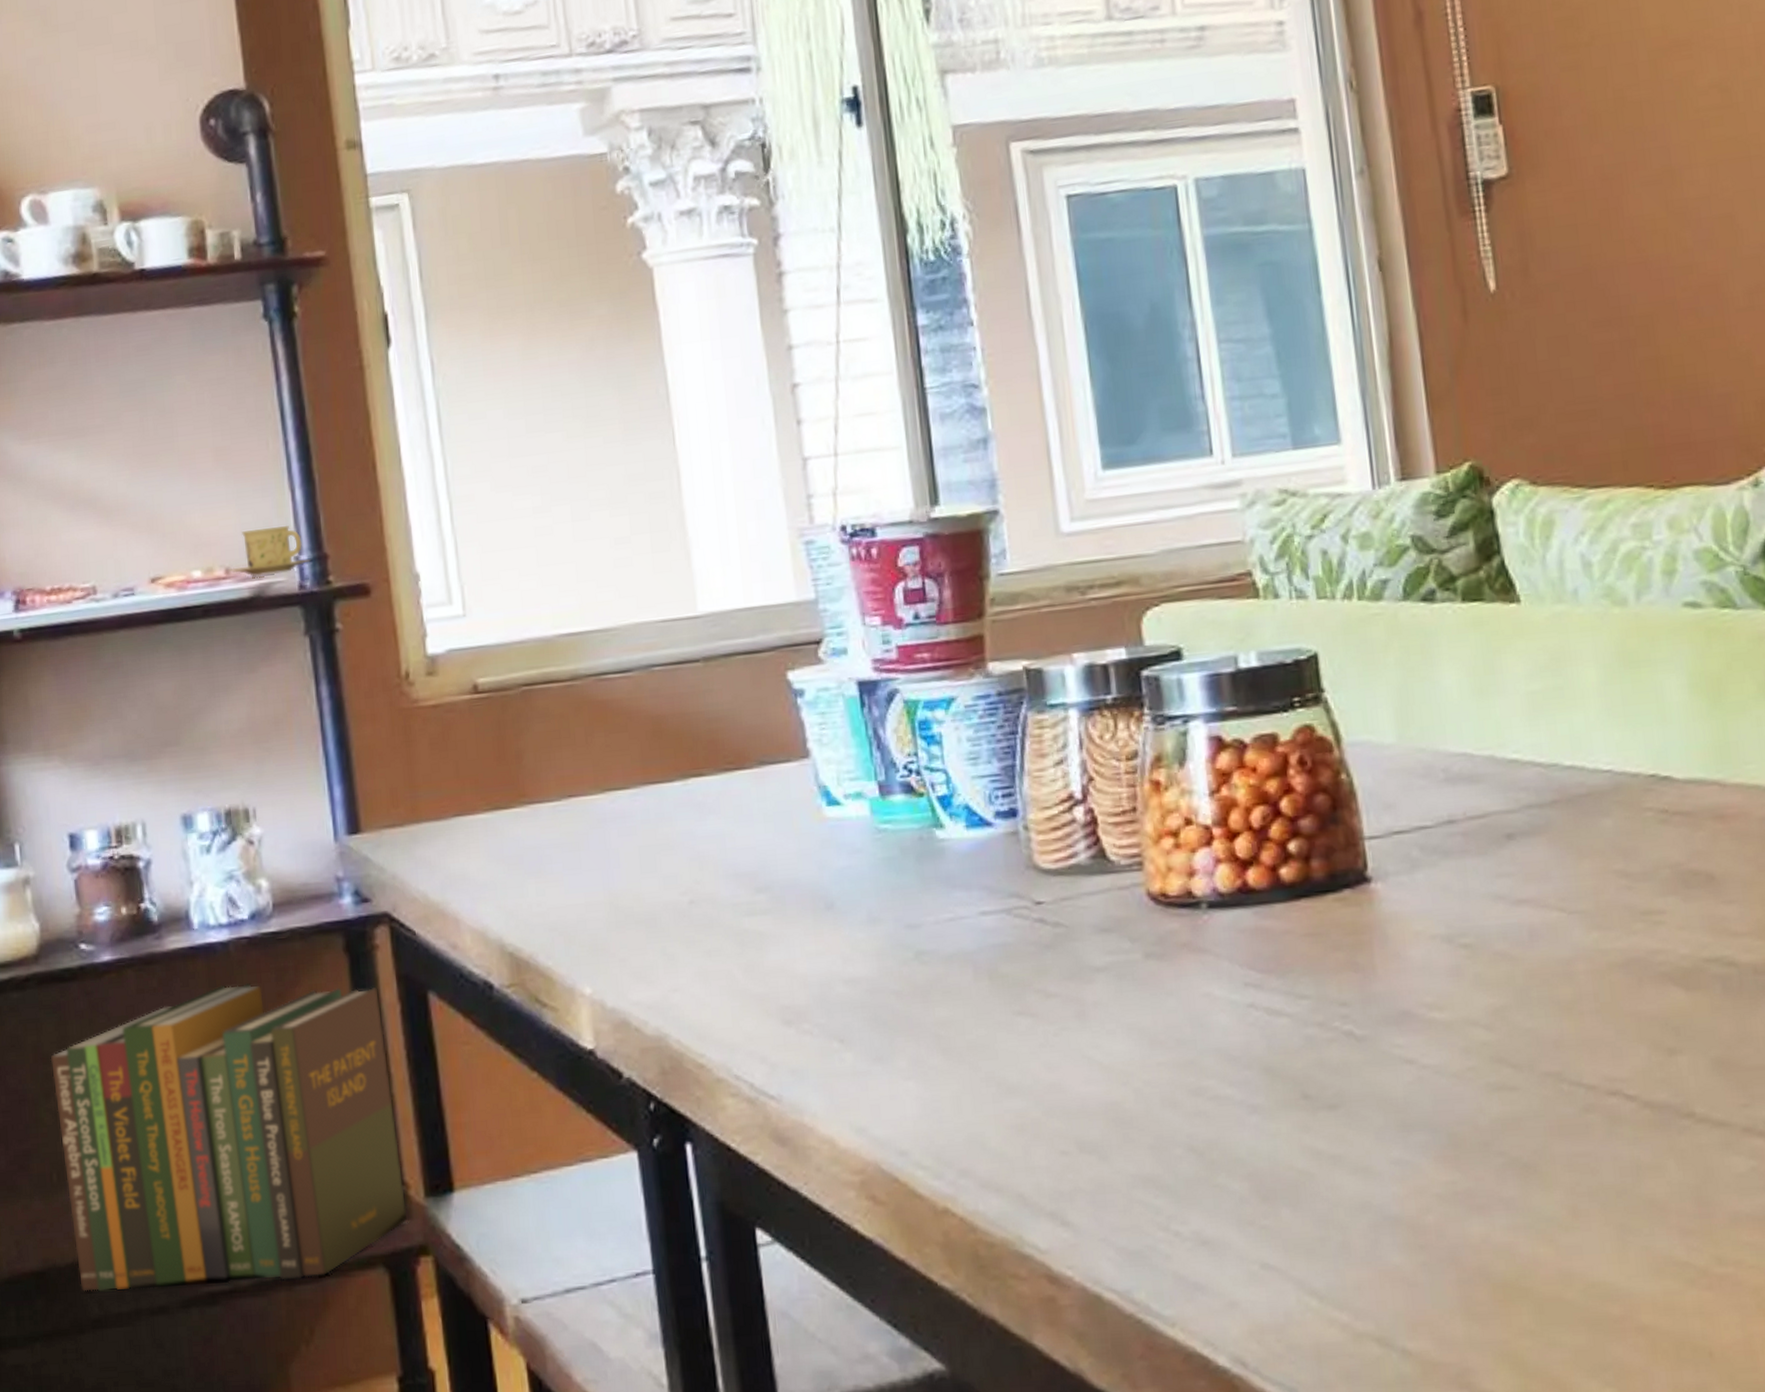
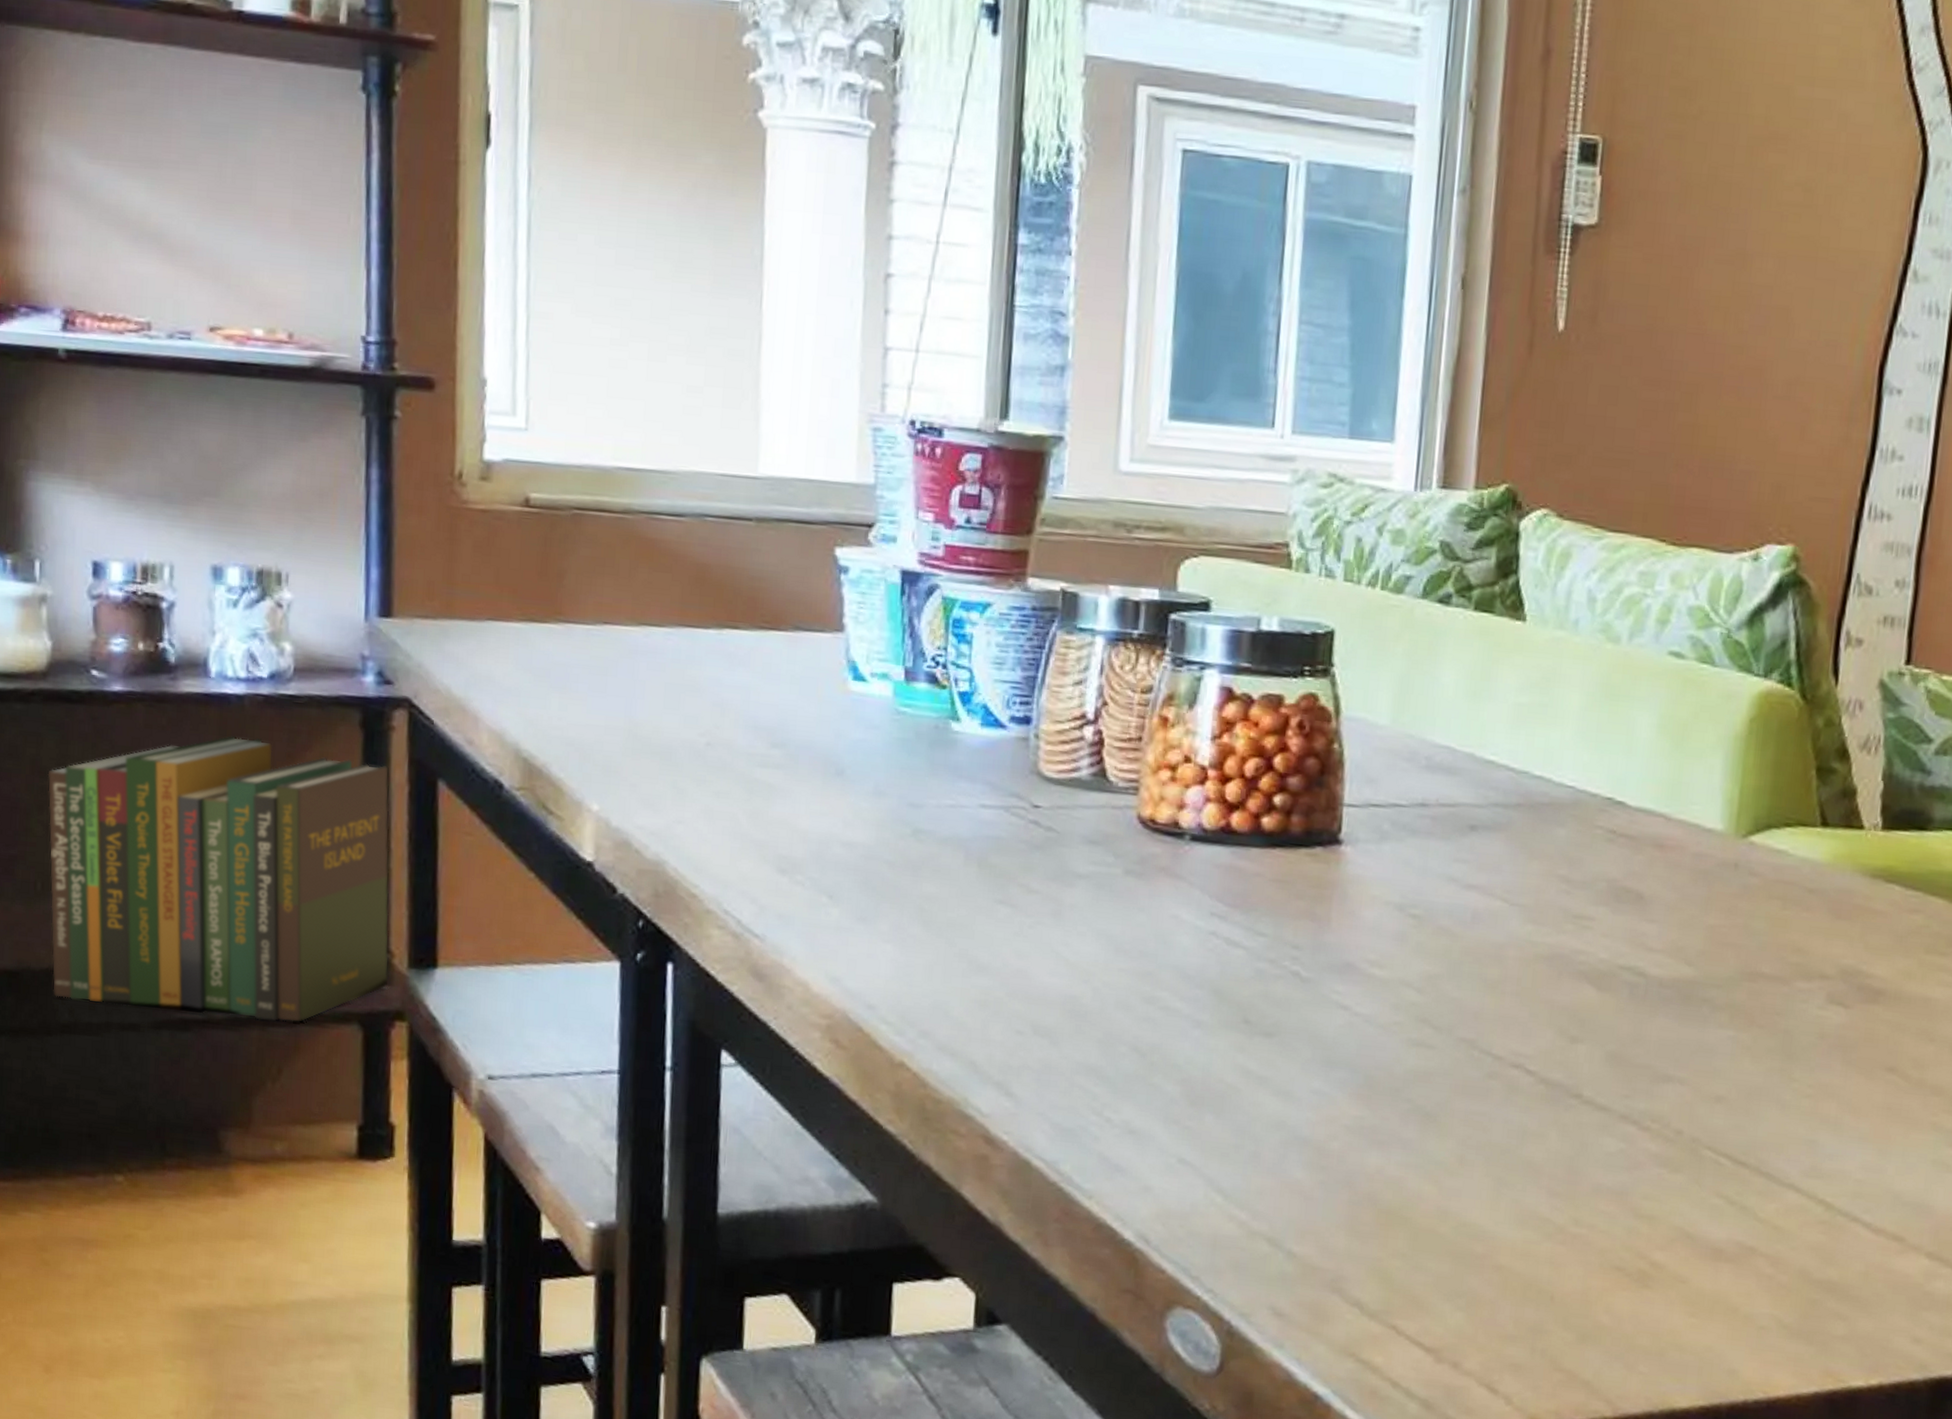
cup and saucer: present [229,526,311,577] -> none [292,300,378,350]

